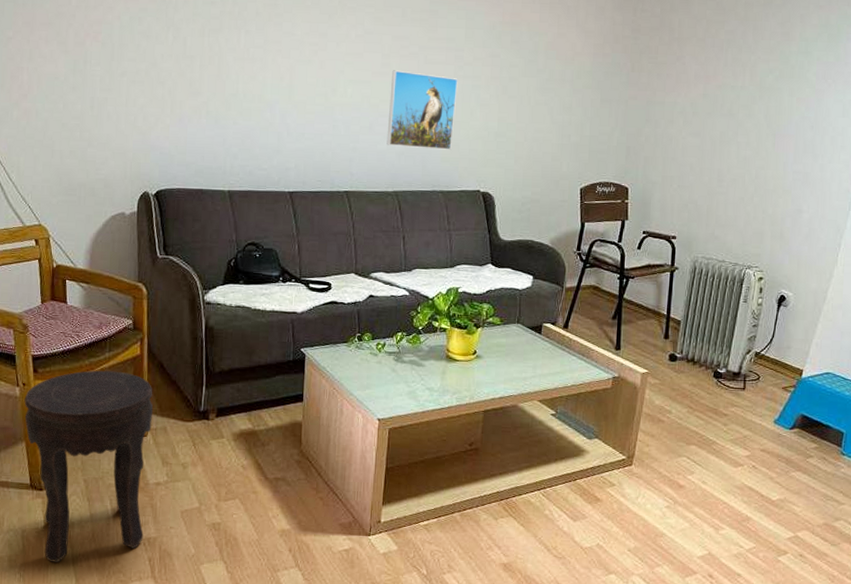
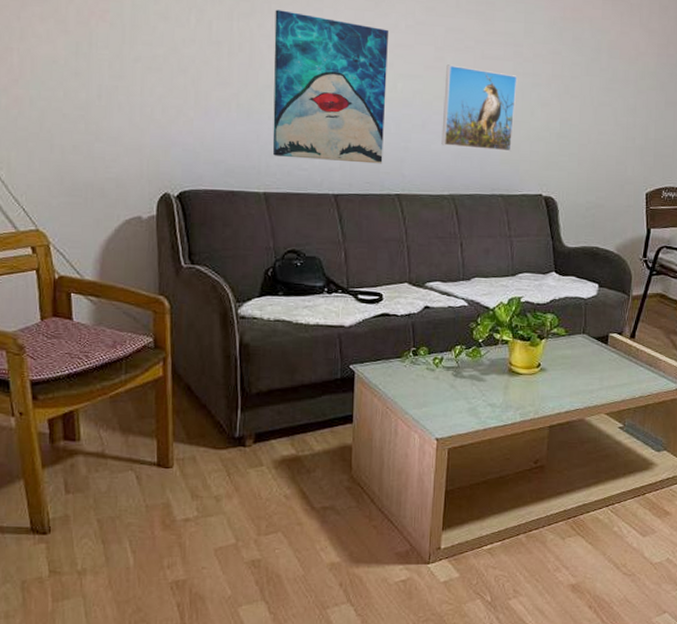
side table: present [24,370,153,562] -> none [21,395,179,615]
wall art: none [236,25,340,164] -> present [272,9,388,164]

